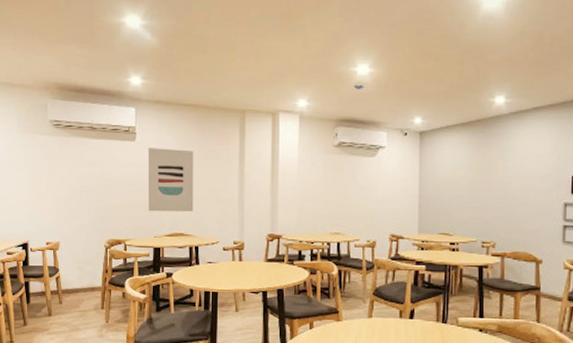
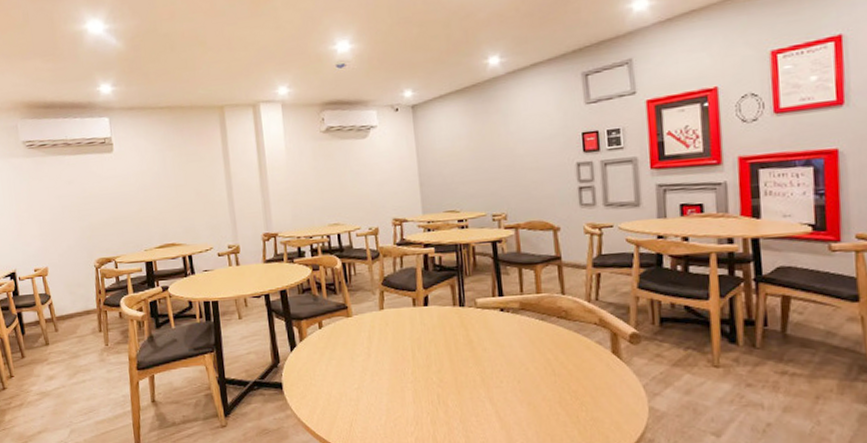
wall art: present [147,148,194,212] -> none [126,155,182,225]

